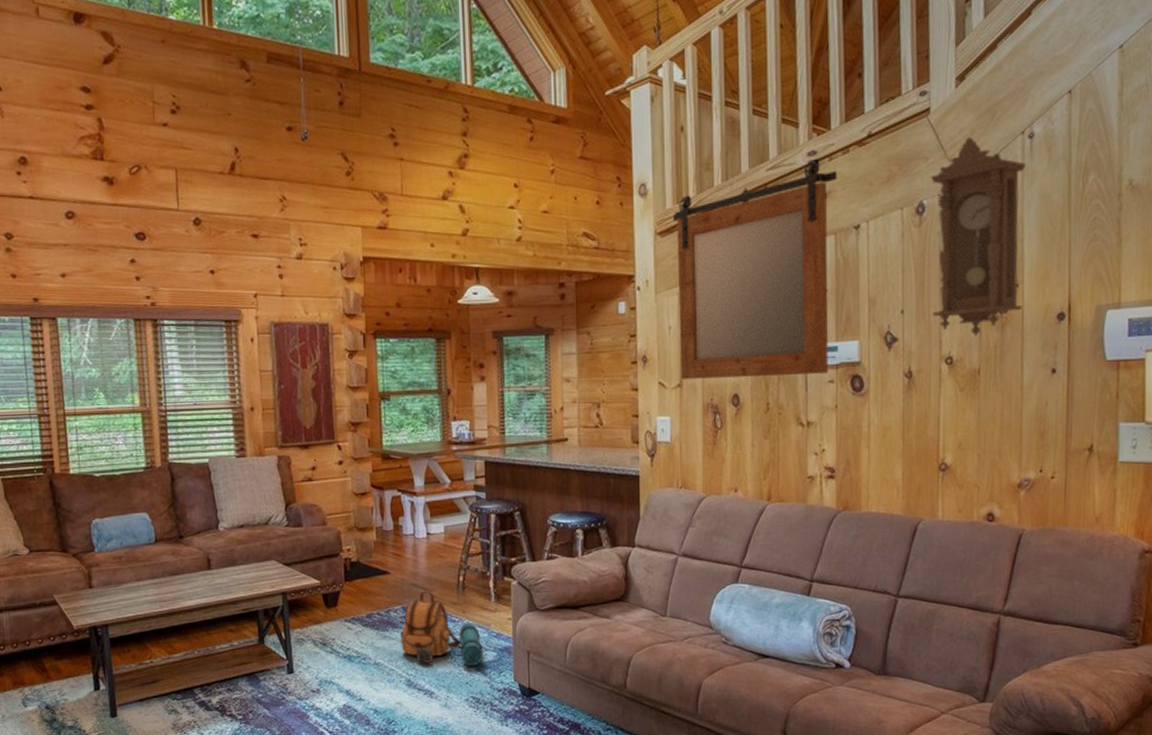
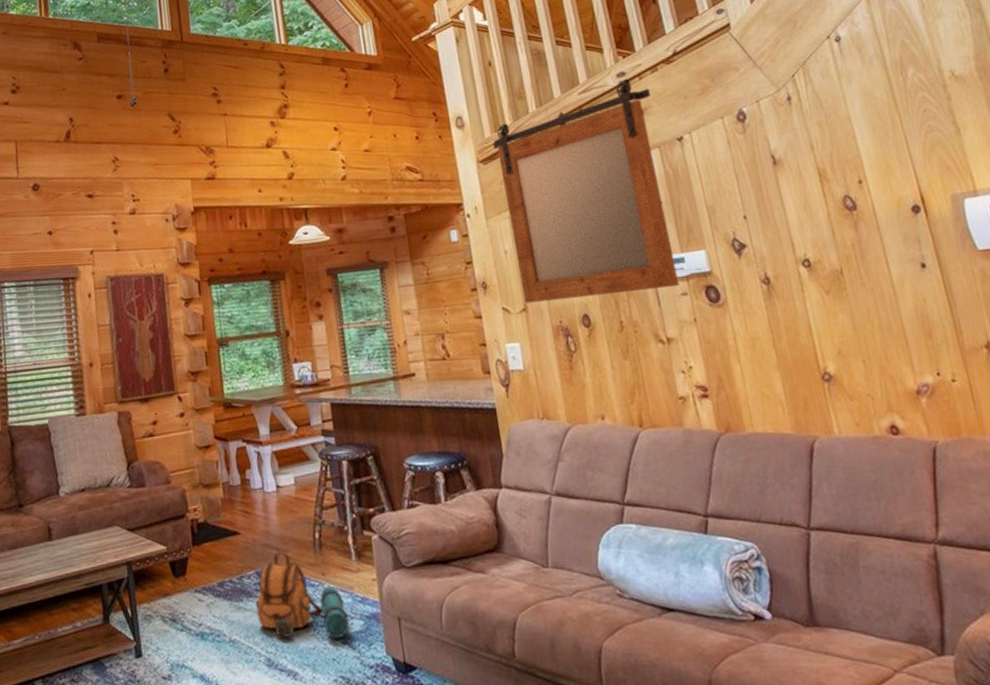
pendulum clock: present [930,136,1027,336] -> none [744,45,871,236]

